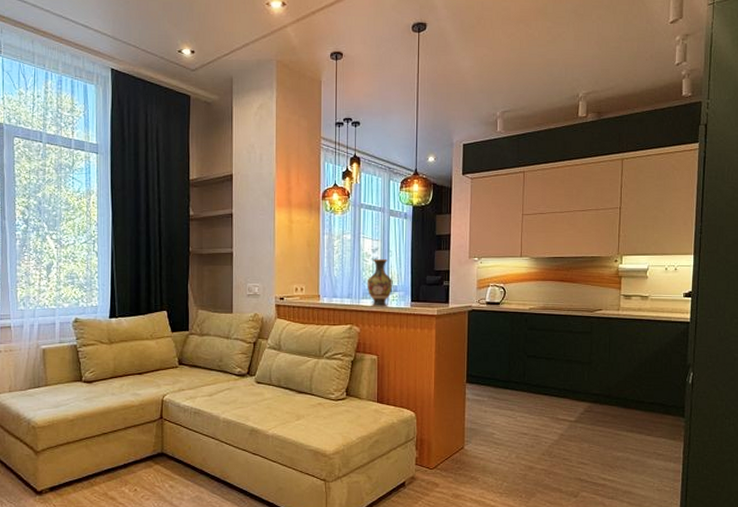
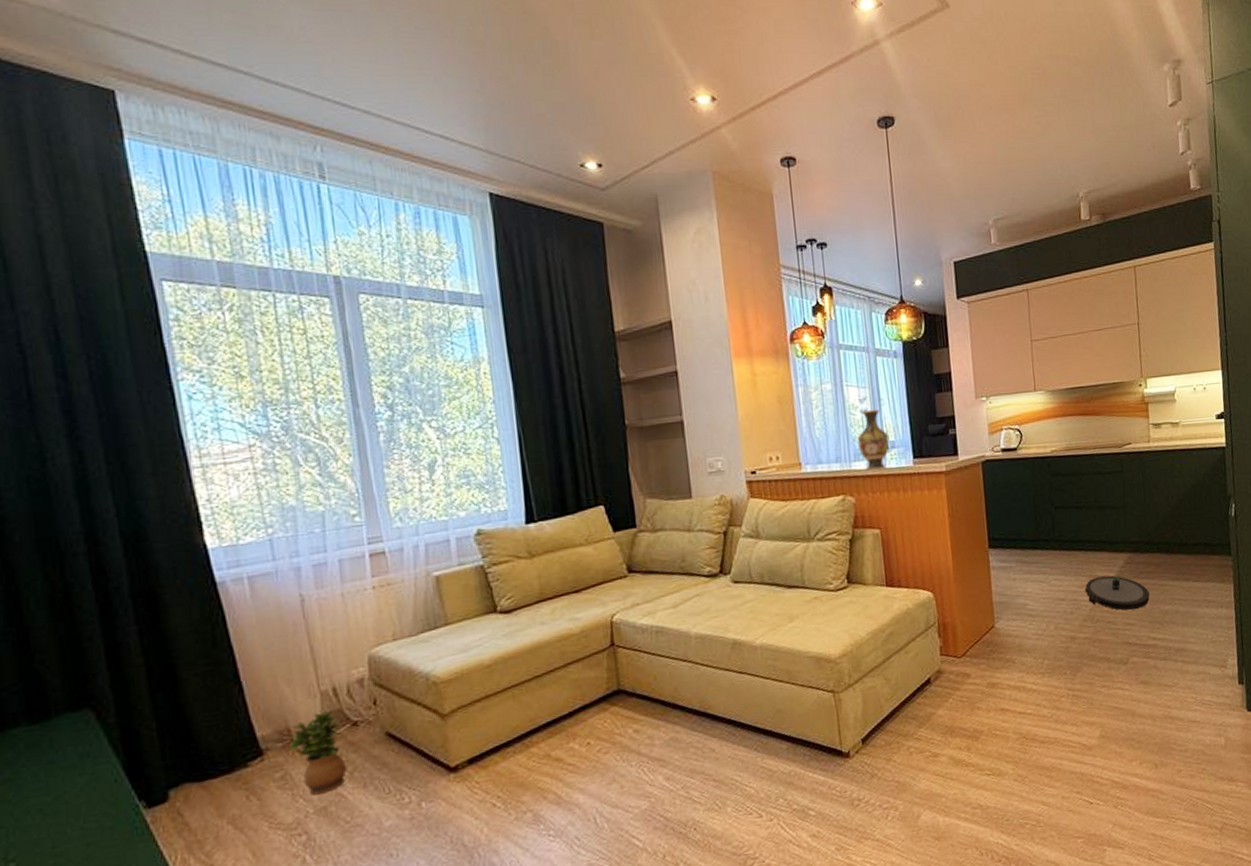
robot vacuum: none [546,420,605,451] -> present [1084,575,1150,610]

